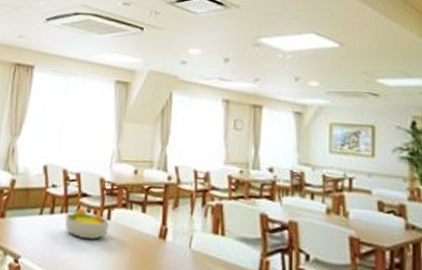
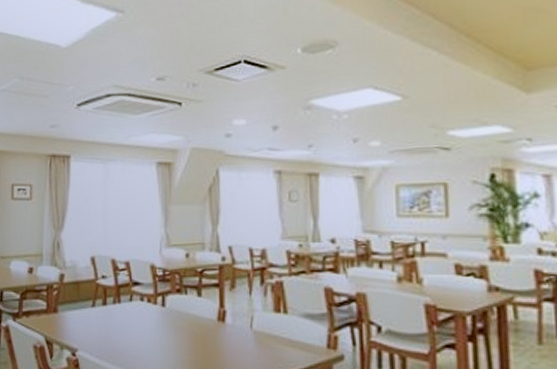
fruit bowl: present [64,208,110,240] -> none [118,297,165,328]

